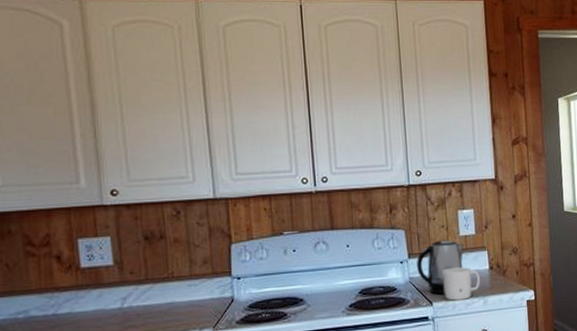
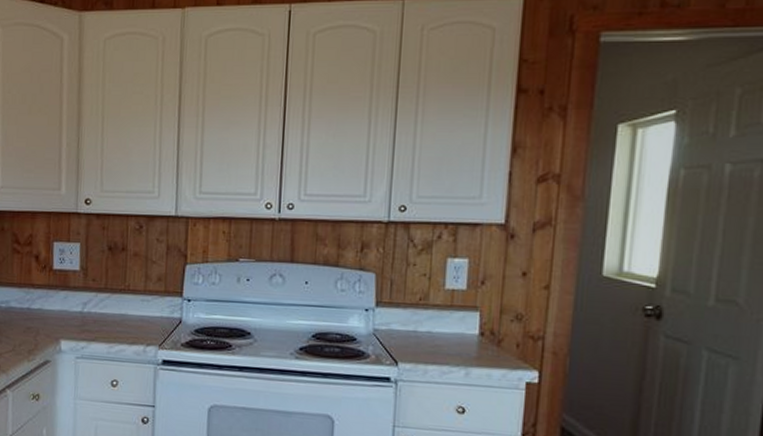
kettle: present [416,239,464,295] -> none [384,290,449,355]
mug: present [442,267,481,301] -> none [414,325,466,367]

